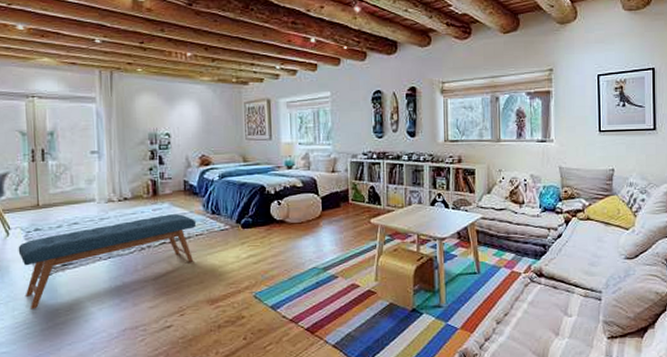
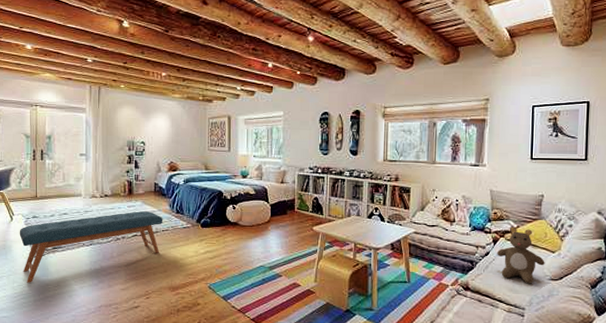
teddy bear: none [570,204,620,265] -> present [497,226,545,284]

